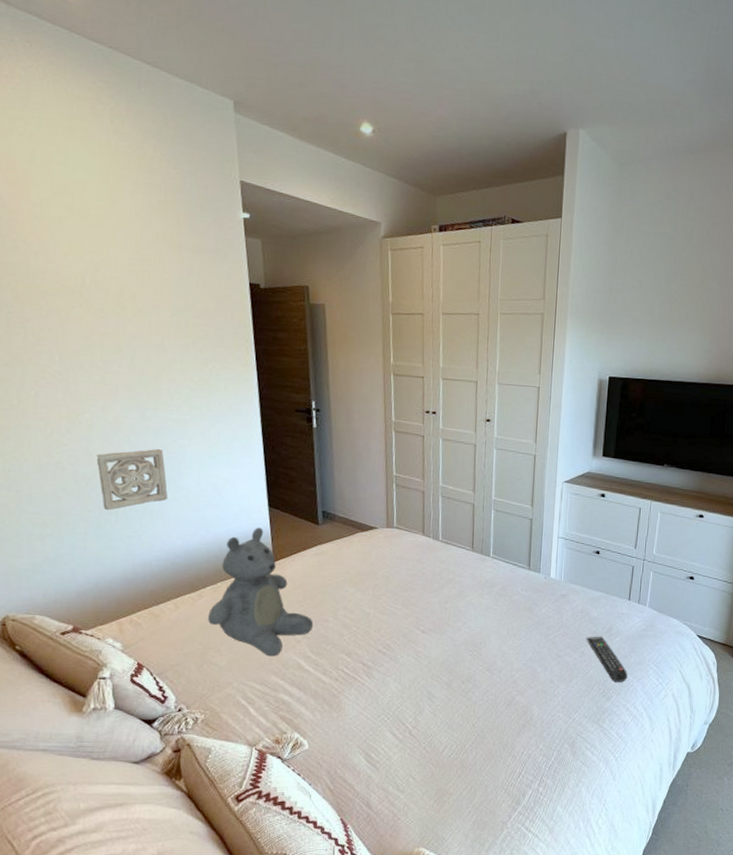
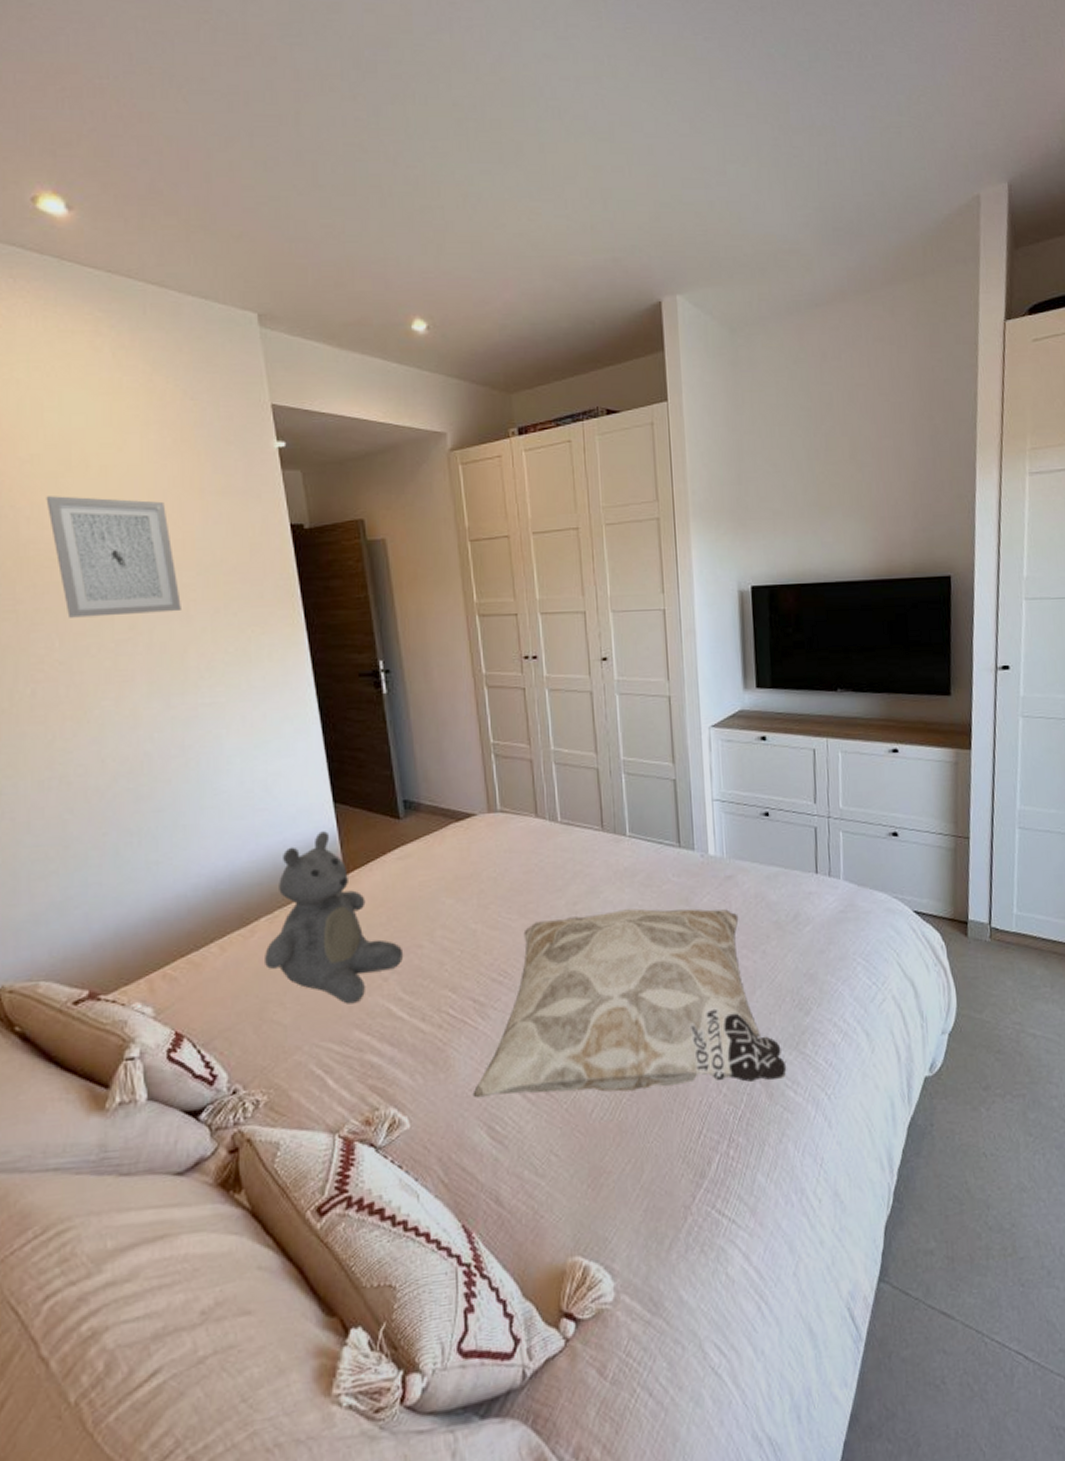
wall art: none [51,236,158,344] -> present [46,496,181,618]
wall ornament: present [96,449,168,511] -> none [110,744,203,831]
decorative pillow: none [356,610,589,743] -> present [472,908,787,1099]
remote control: present [586,636,627,683] -> none [766,926,828,989]

